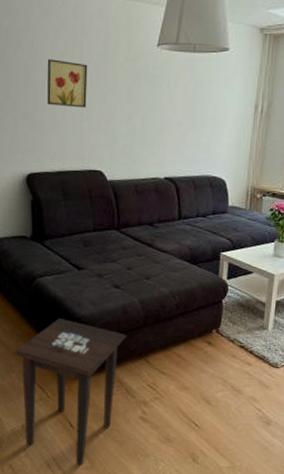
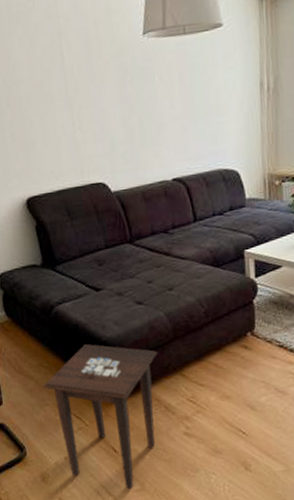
wall art: present [47,59,88,108] -> none [26,68,77,121]

